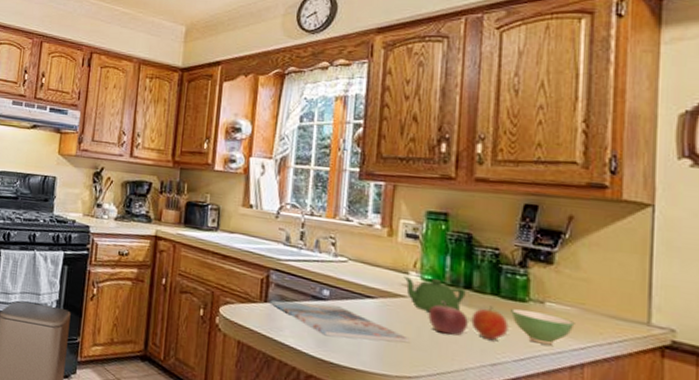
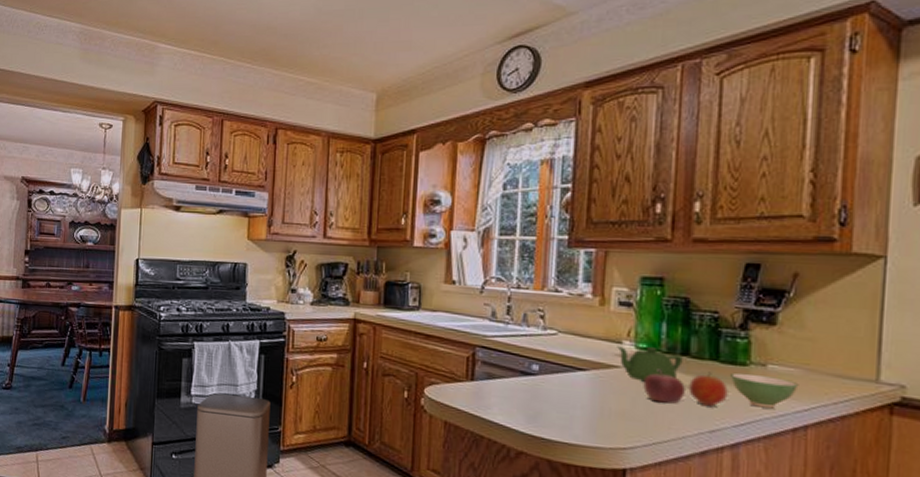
magazine: present [269,300,410,343] -> none [476,377,624,414]

